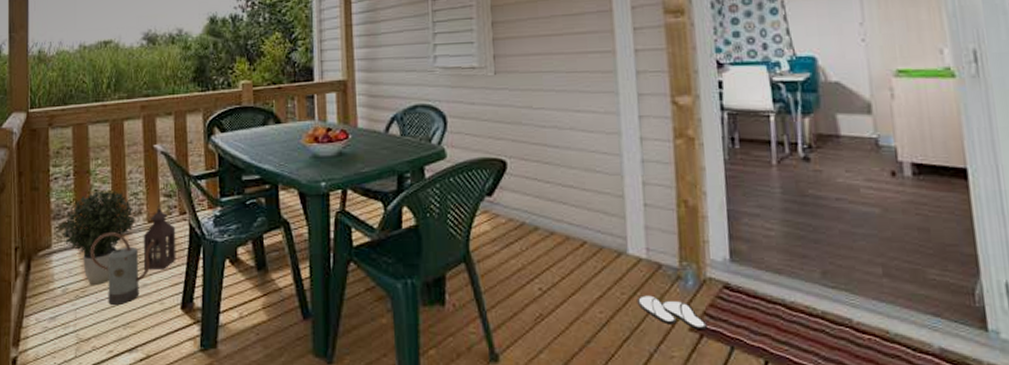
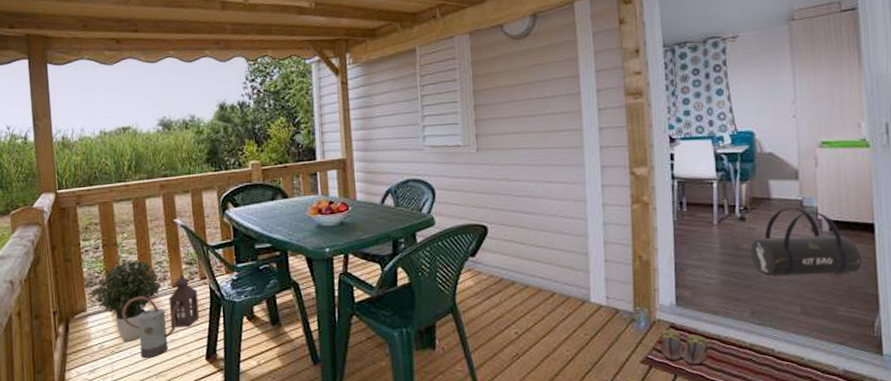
slippers: present [638,295,707,329] -> none [598,335,656,362]
sandal: none [712,290,771,337] -> present [660,329,709,366]
duffel bag: none [817,146,955,229] -> present [750,207,862,276]

